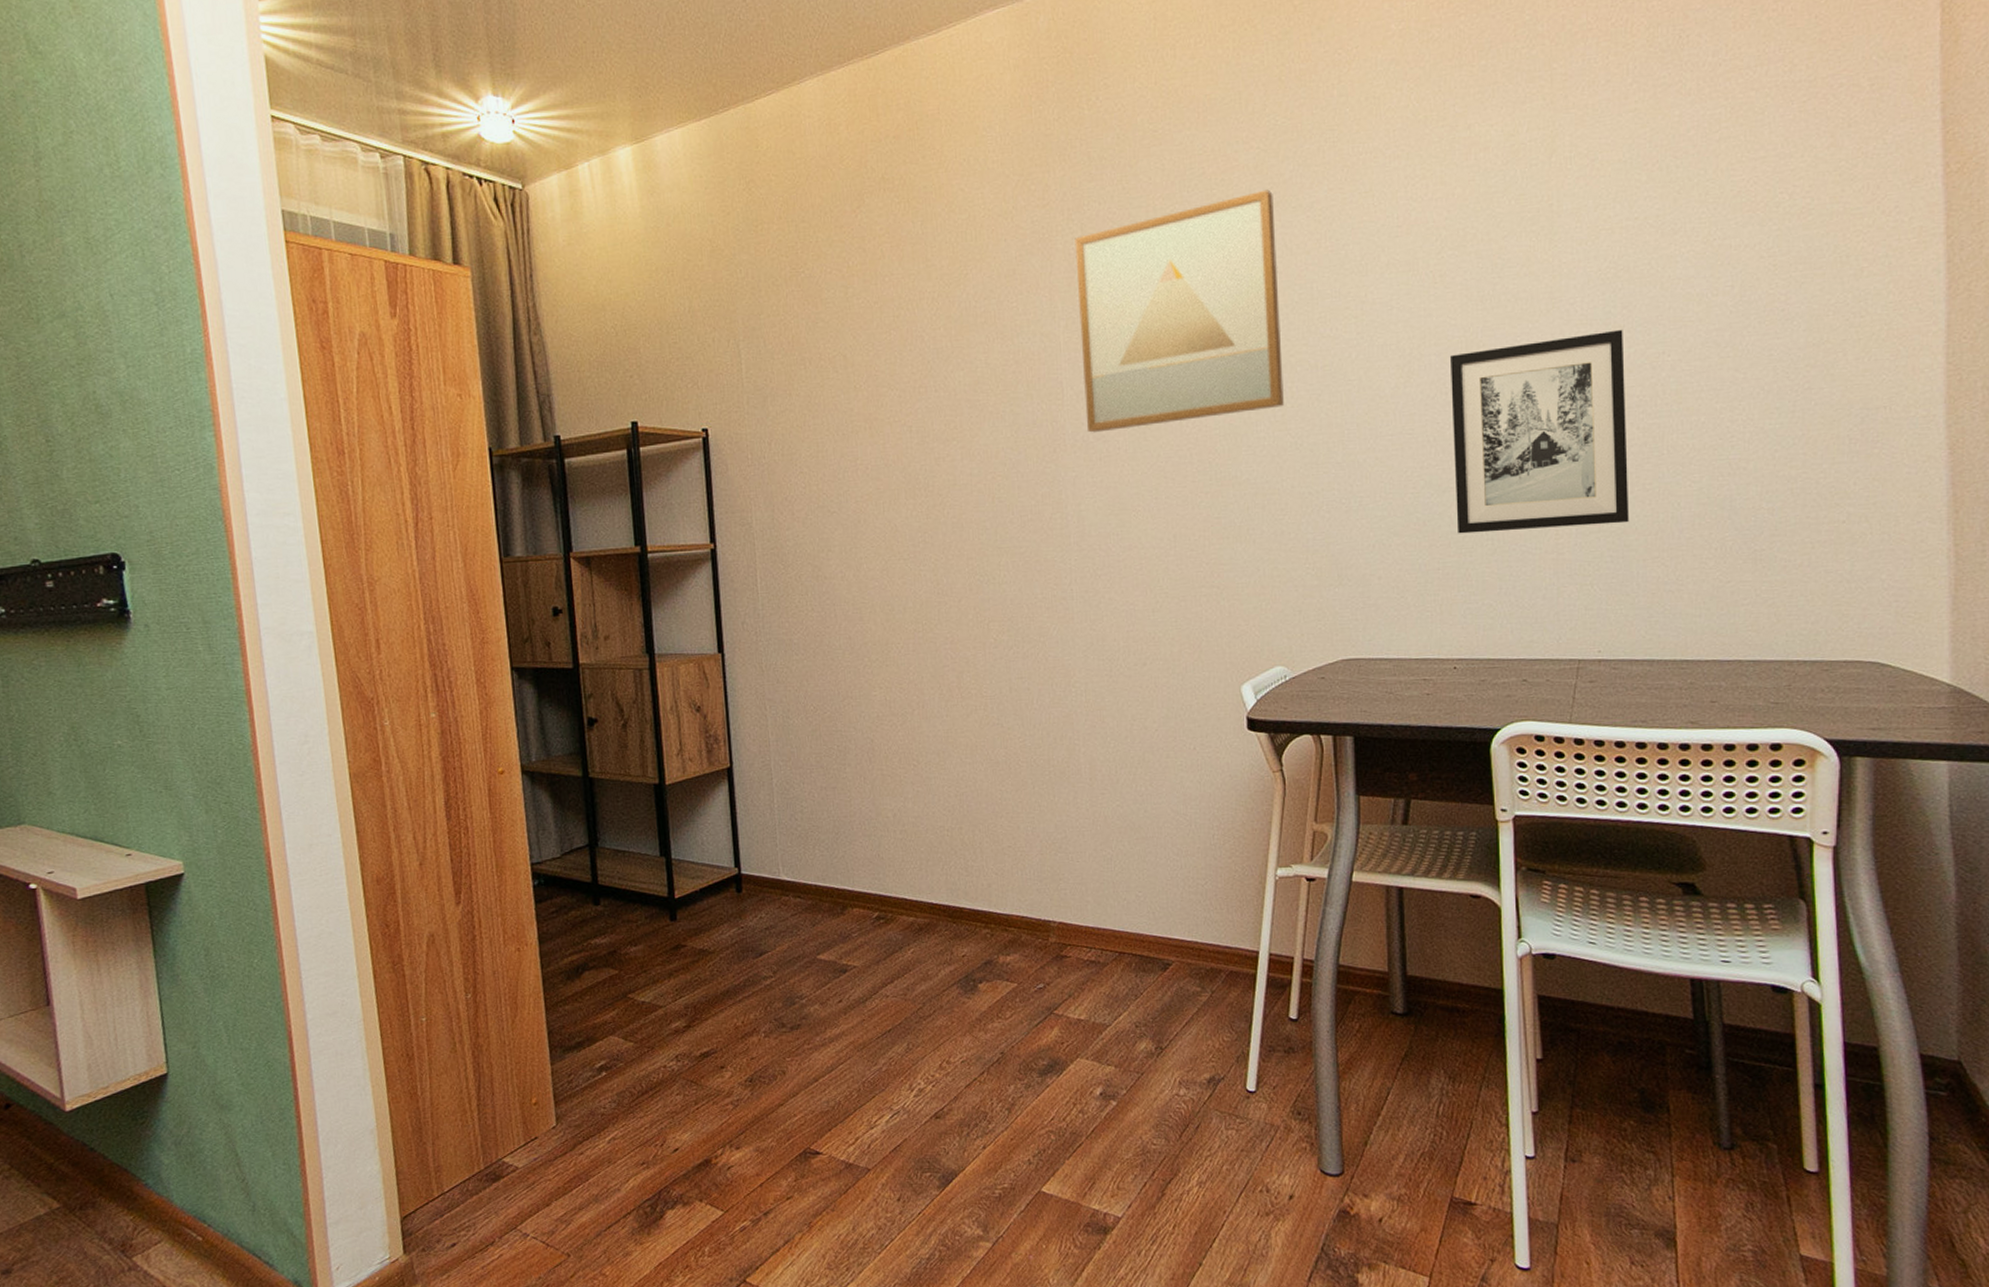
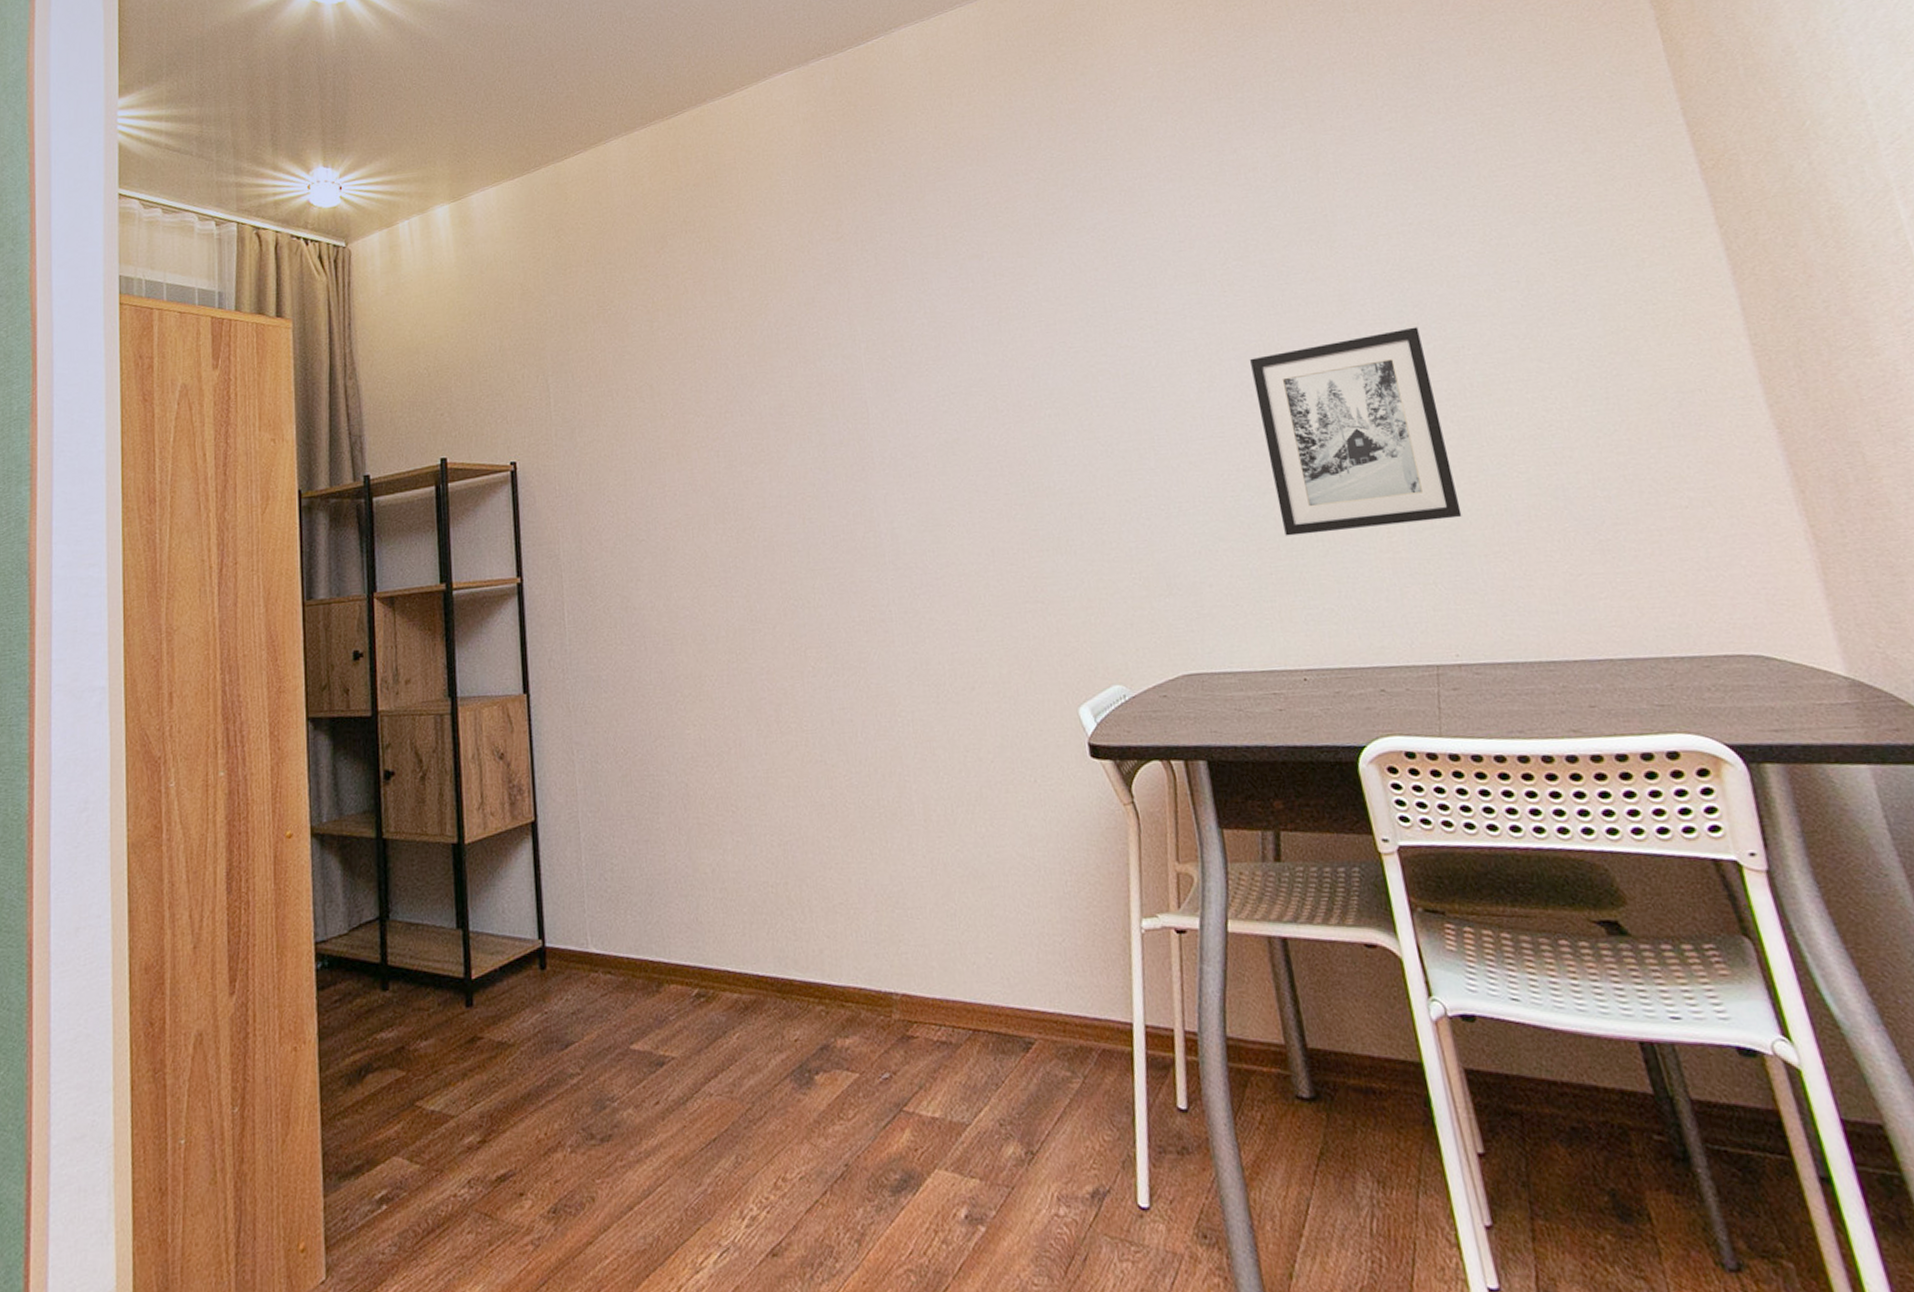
wall art: present [1075,189,1284,433] -> none [870,214,1090,450]

